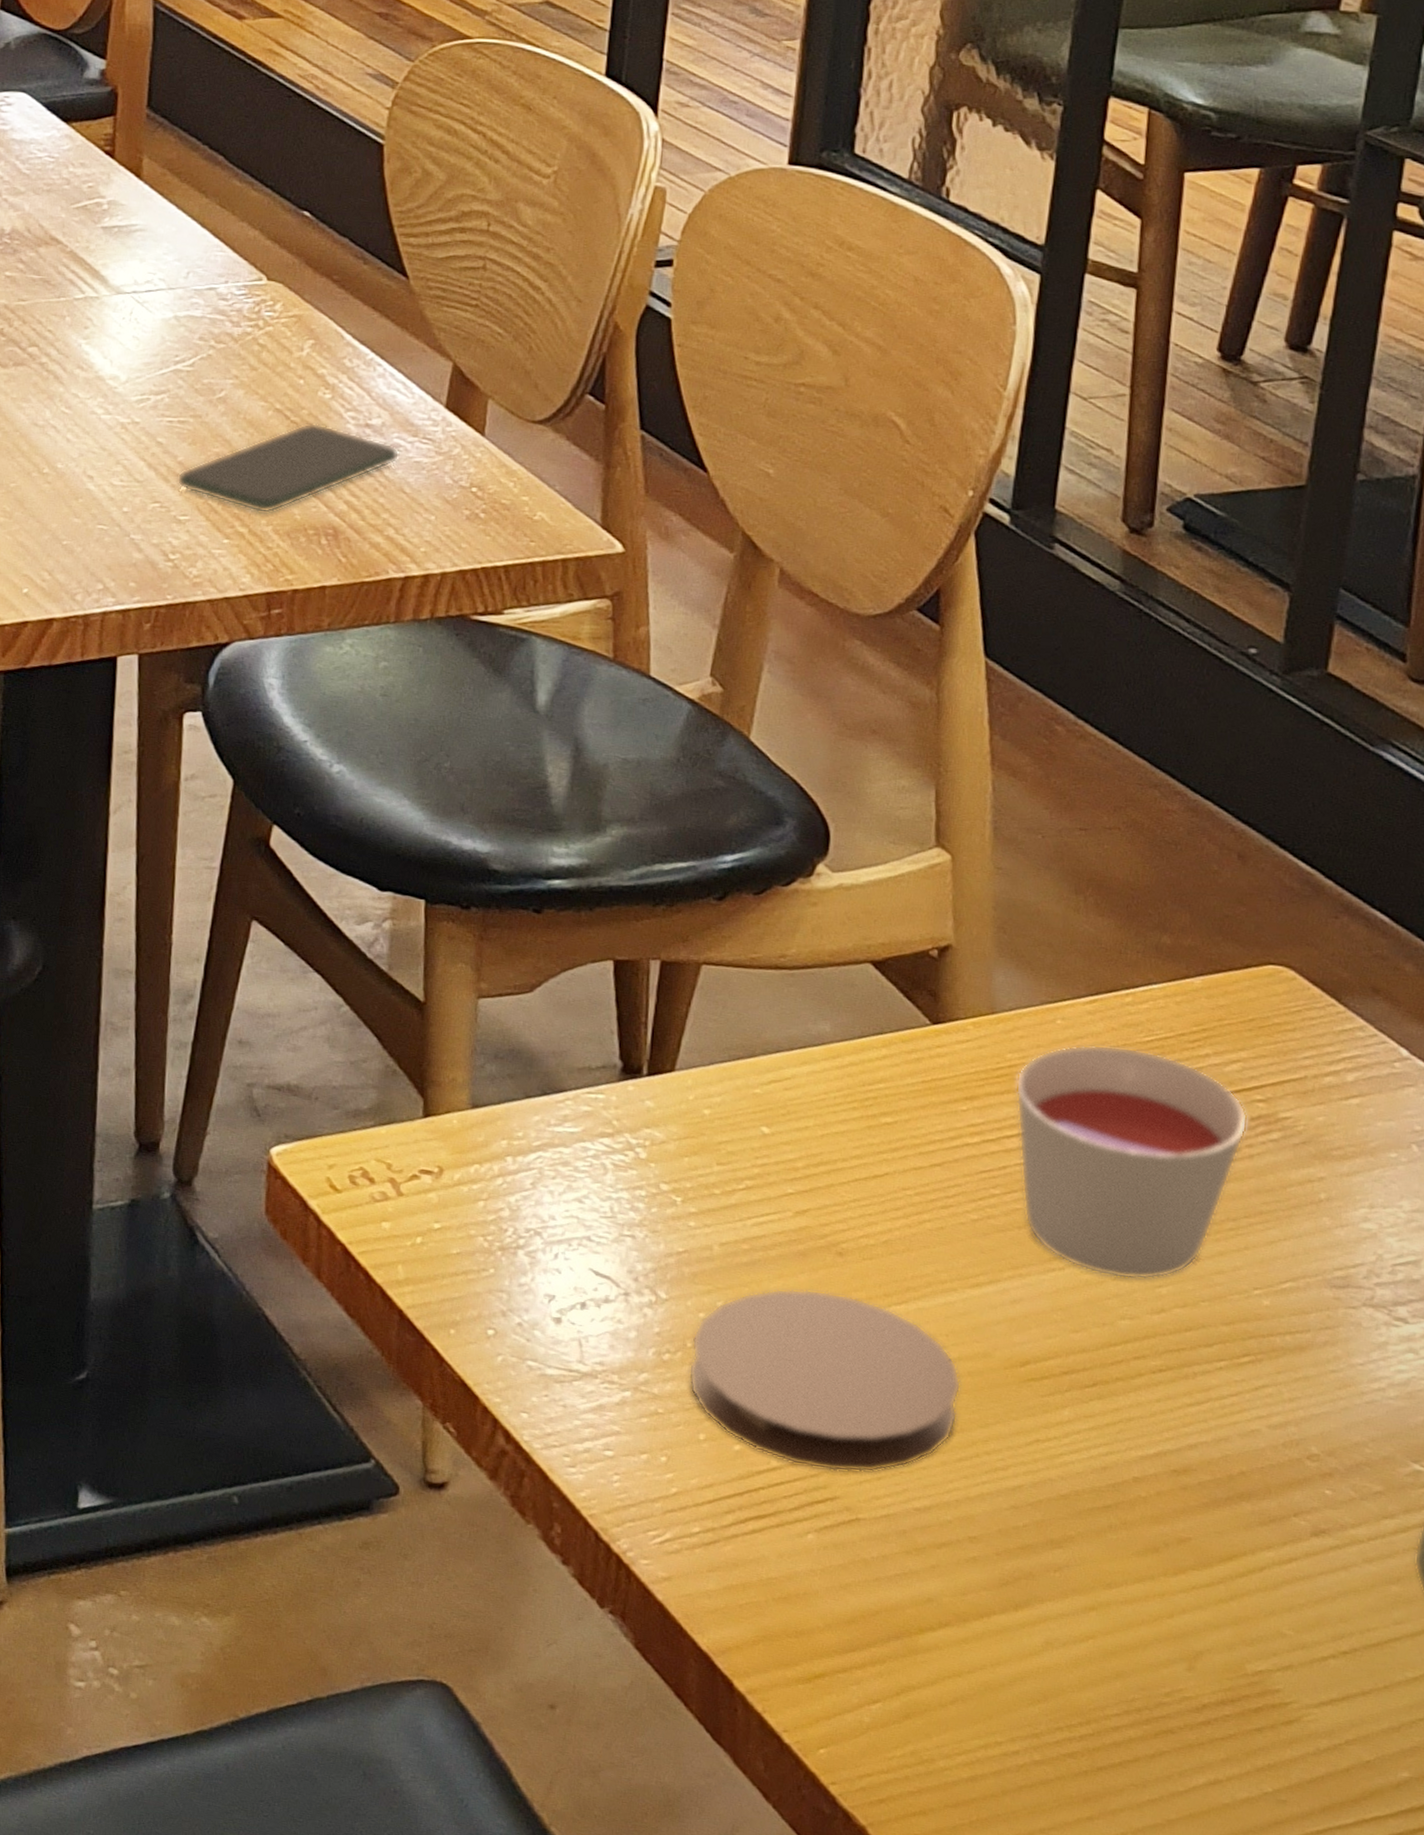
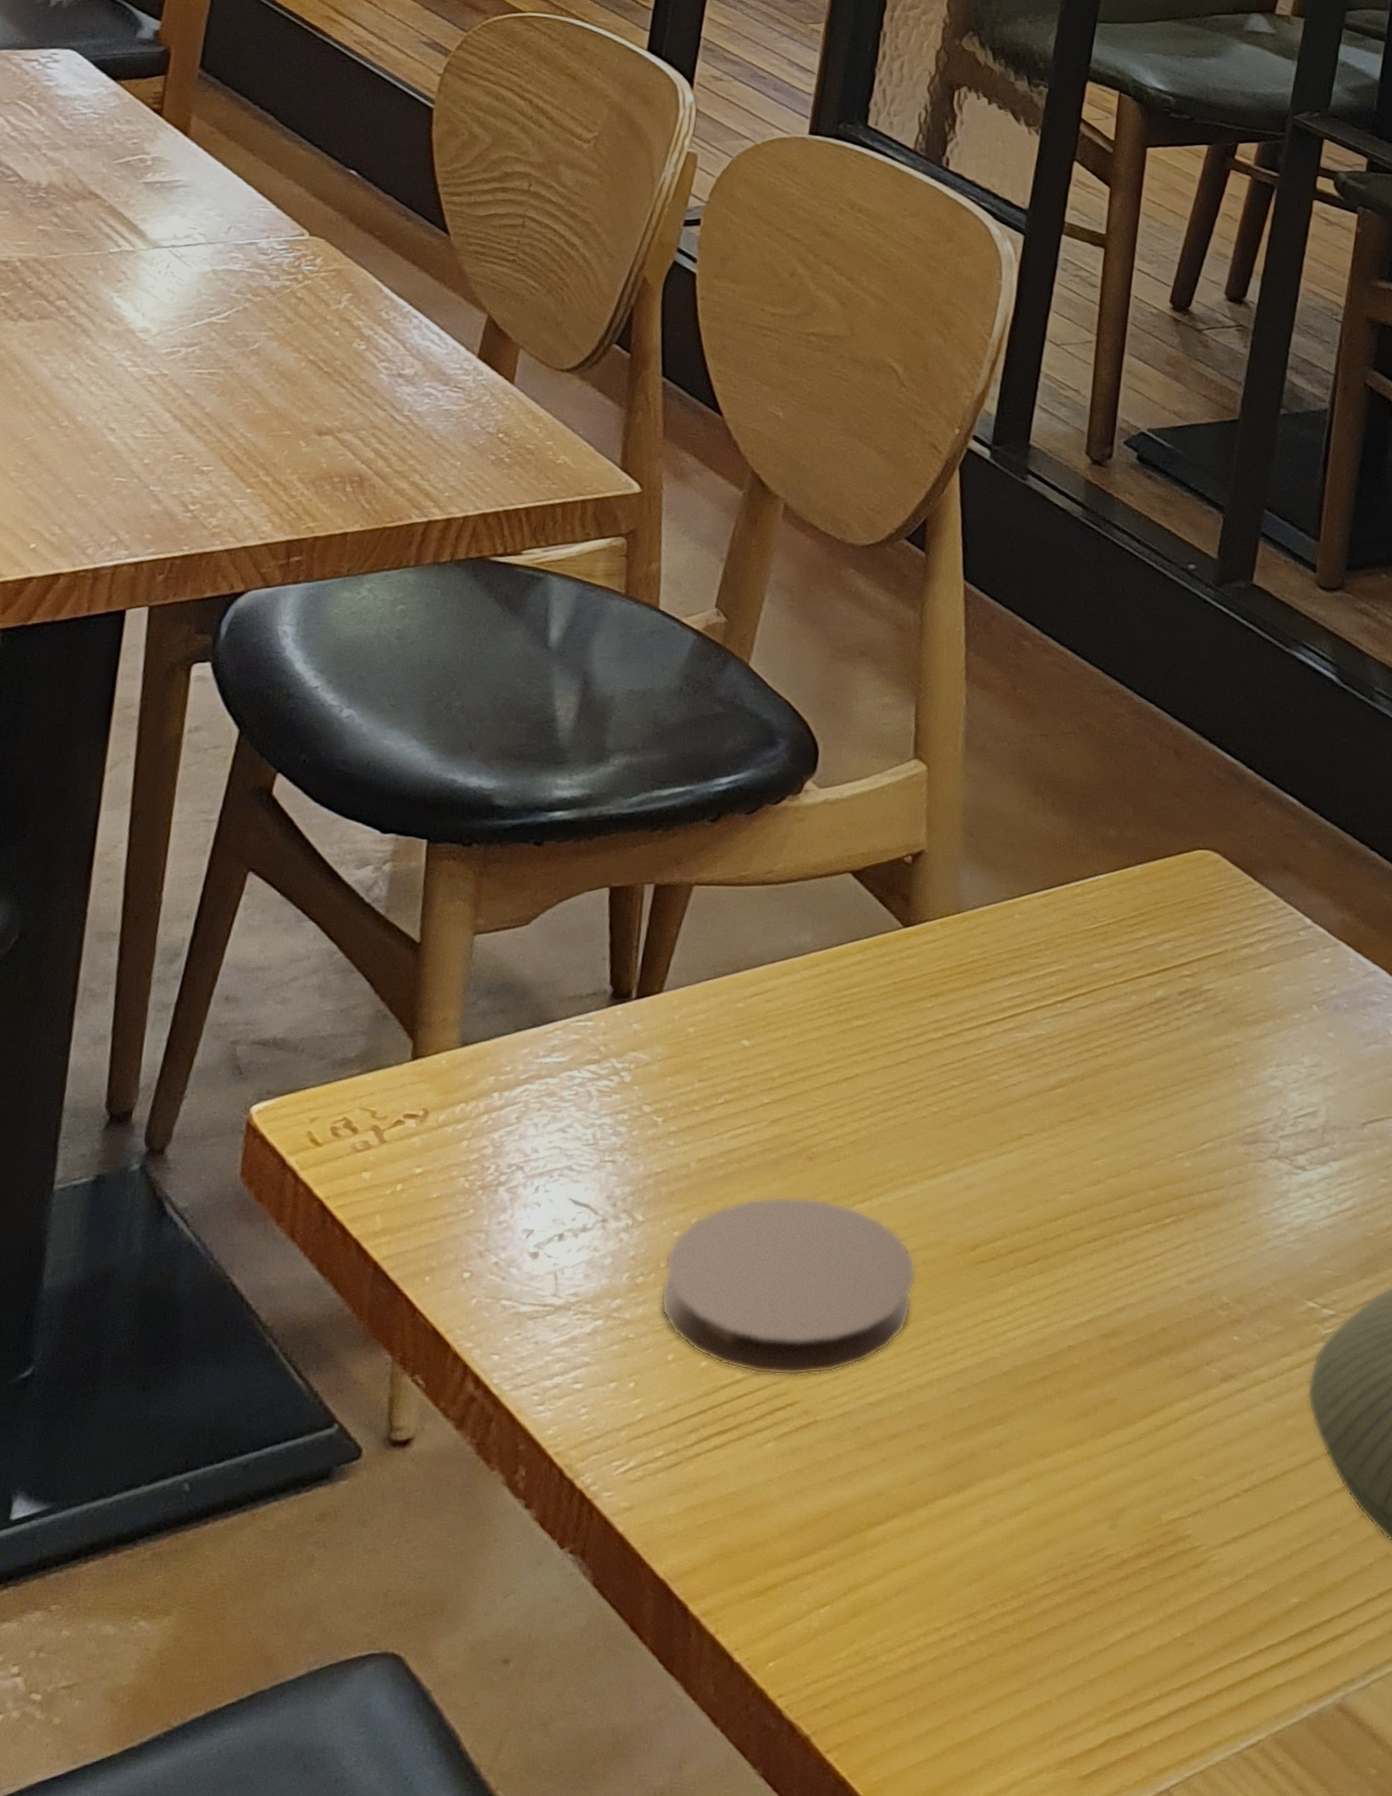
smartphone: present [176,422,400,514] -> none [202,373,430,463]
candle: present [1015,1044,1248,1280] -> none [976,935,1177,1155]

